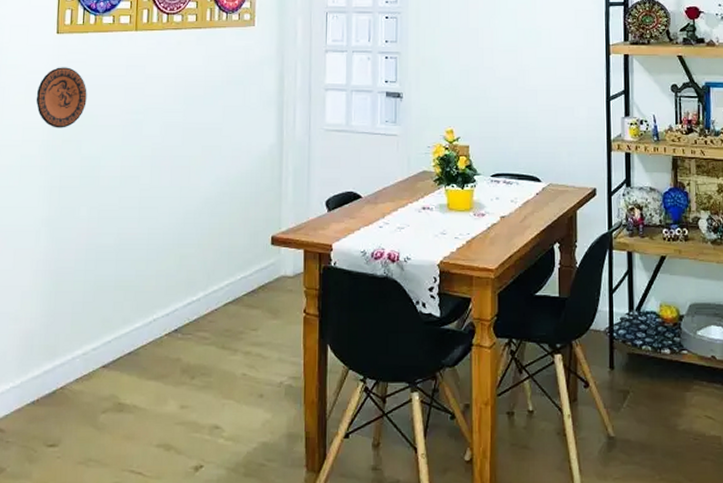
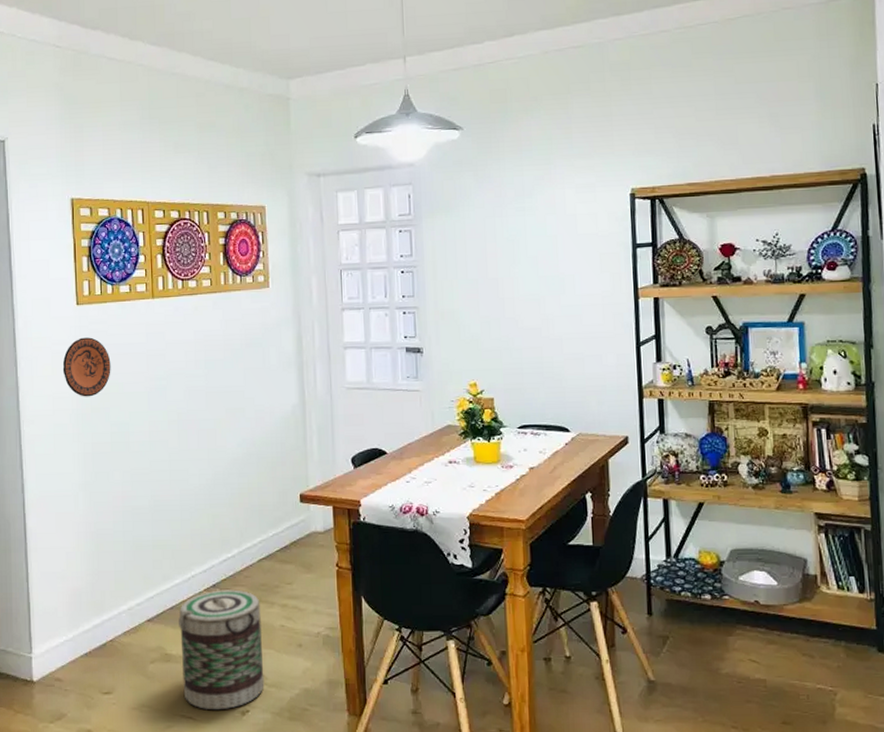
basket: none [134,335,223,465] -> present [178,589,265,710]

